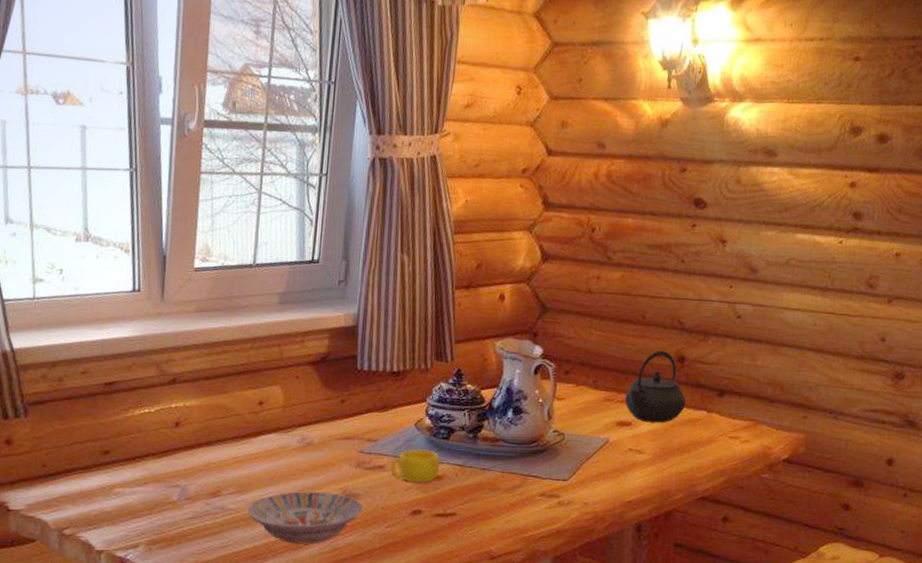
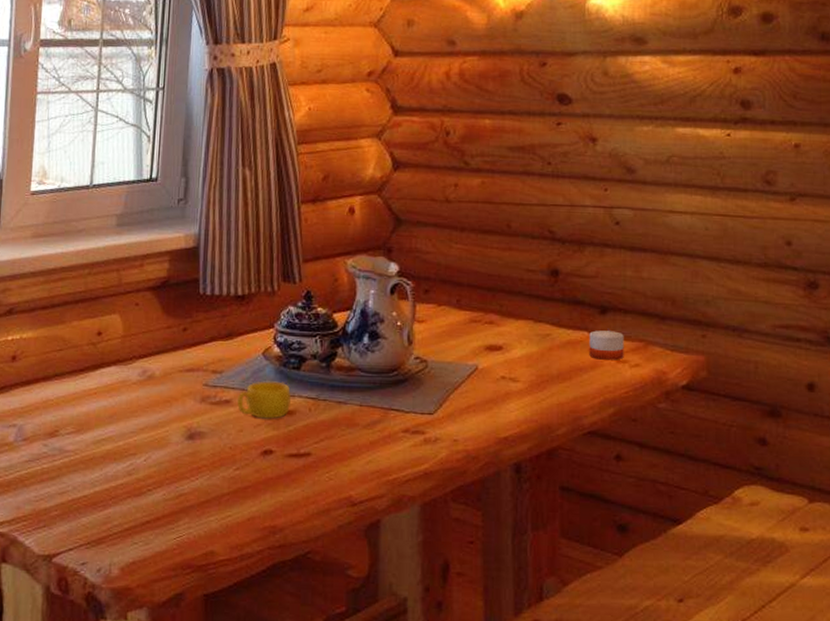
bowl: present [247,491,363,545] -> none [86,430,209,490]
kettle: present [625,350,686,423] -> none [493,263,563,346]
candle: none [706,410,738,437] -> present [589,330,624,360]

